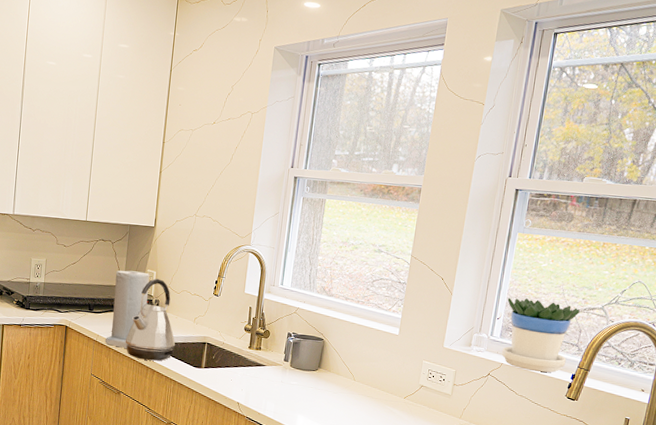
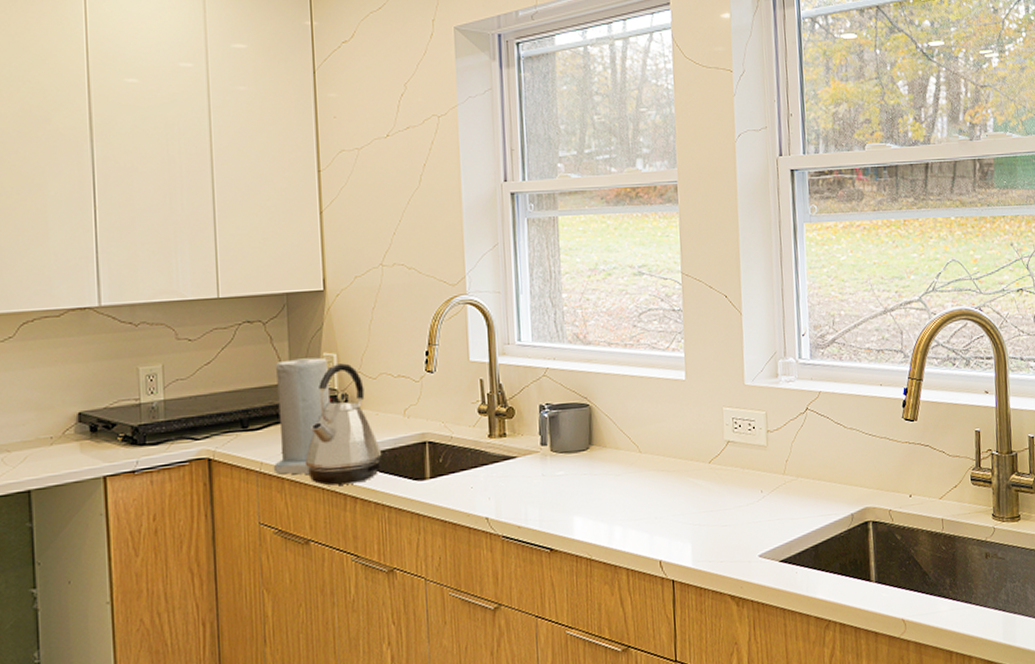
flowerpot: present [501,297,580,373] -> none [809,302,896,395]

